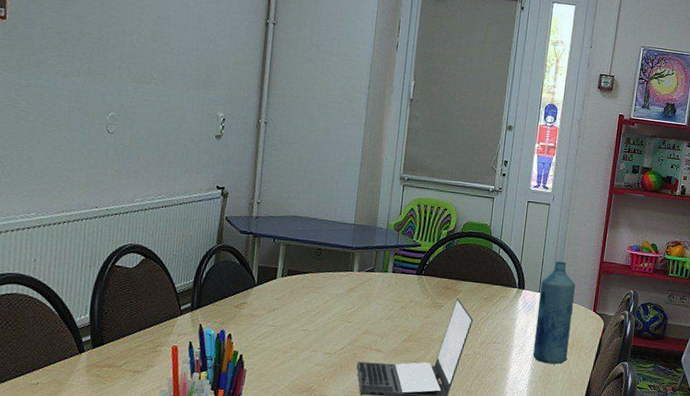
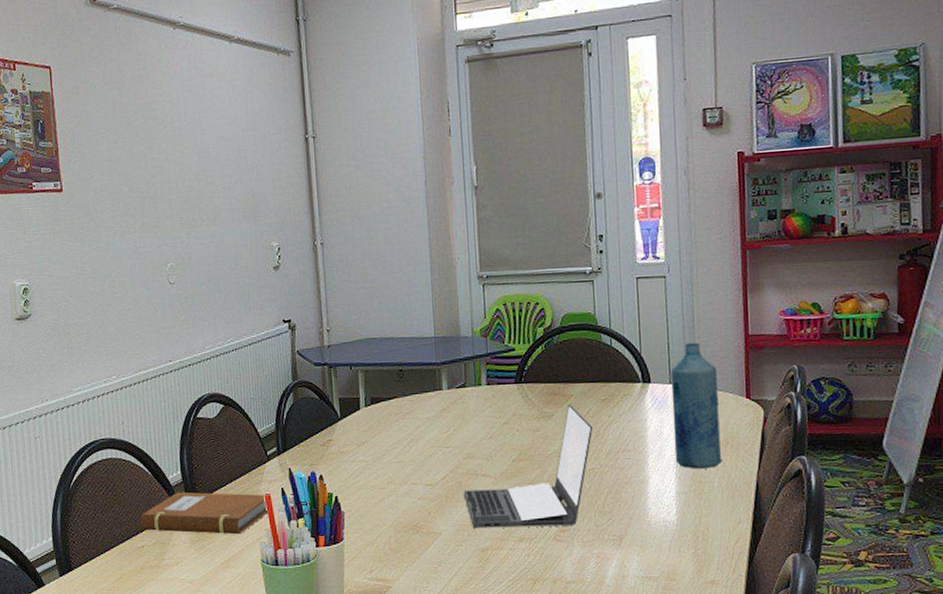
notebook: none [38,334,175,381] -> present [140,492,270,535]

